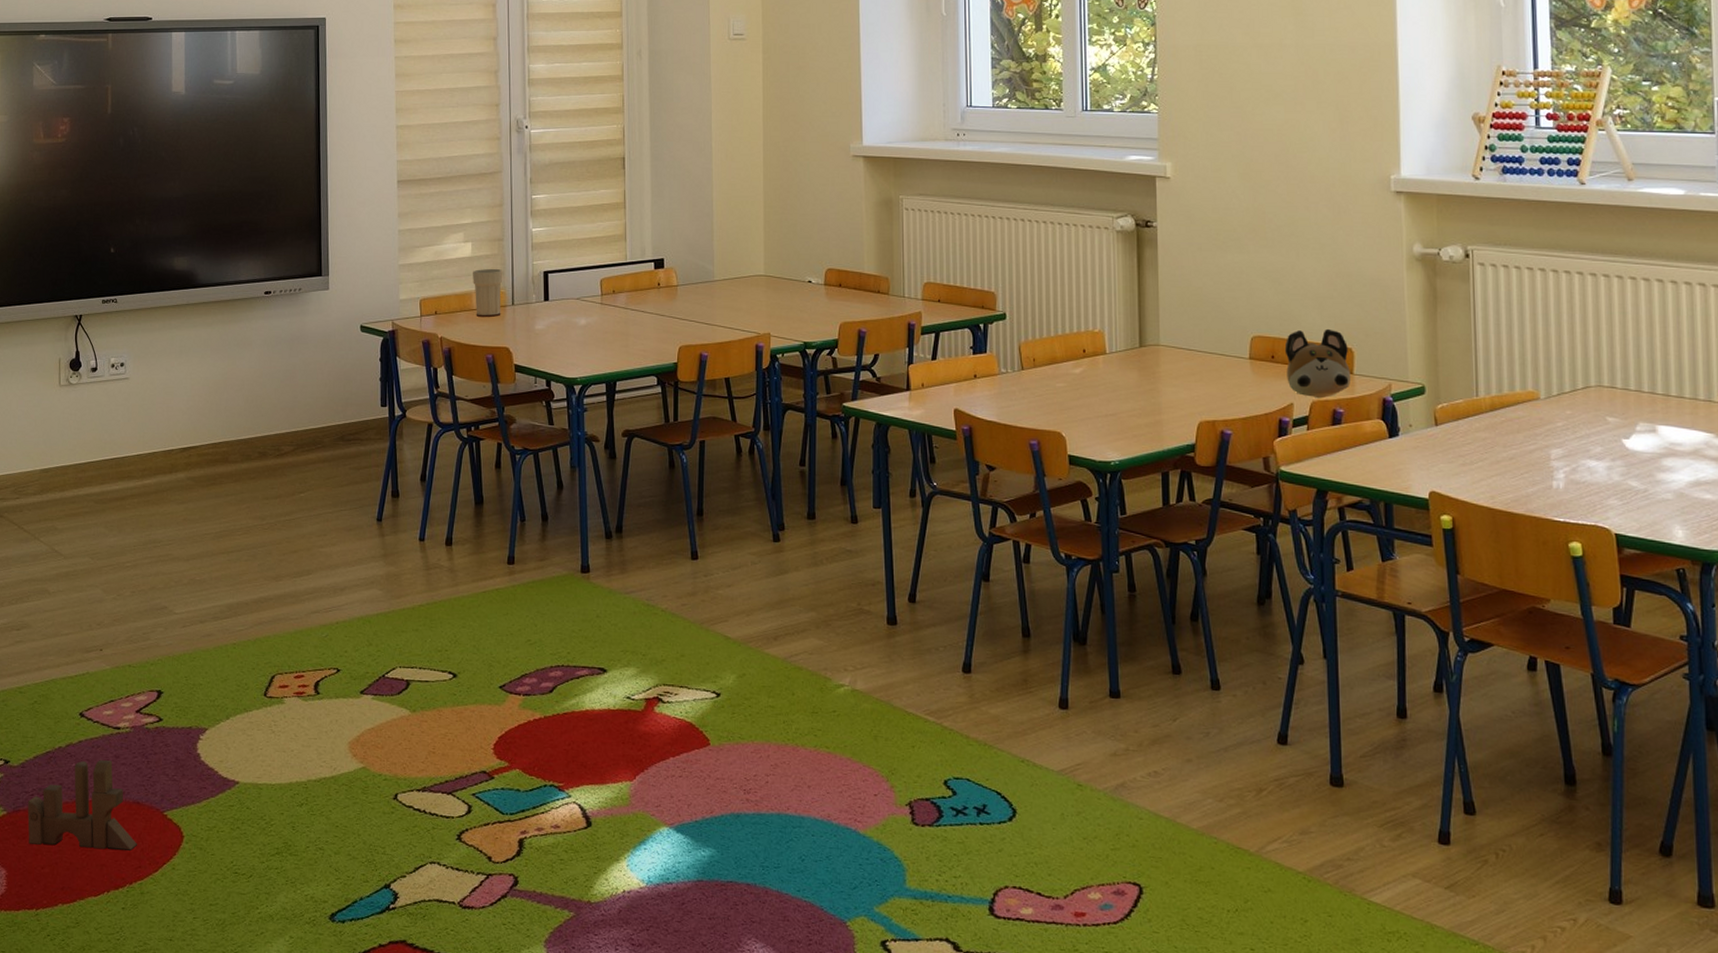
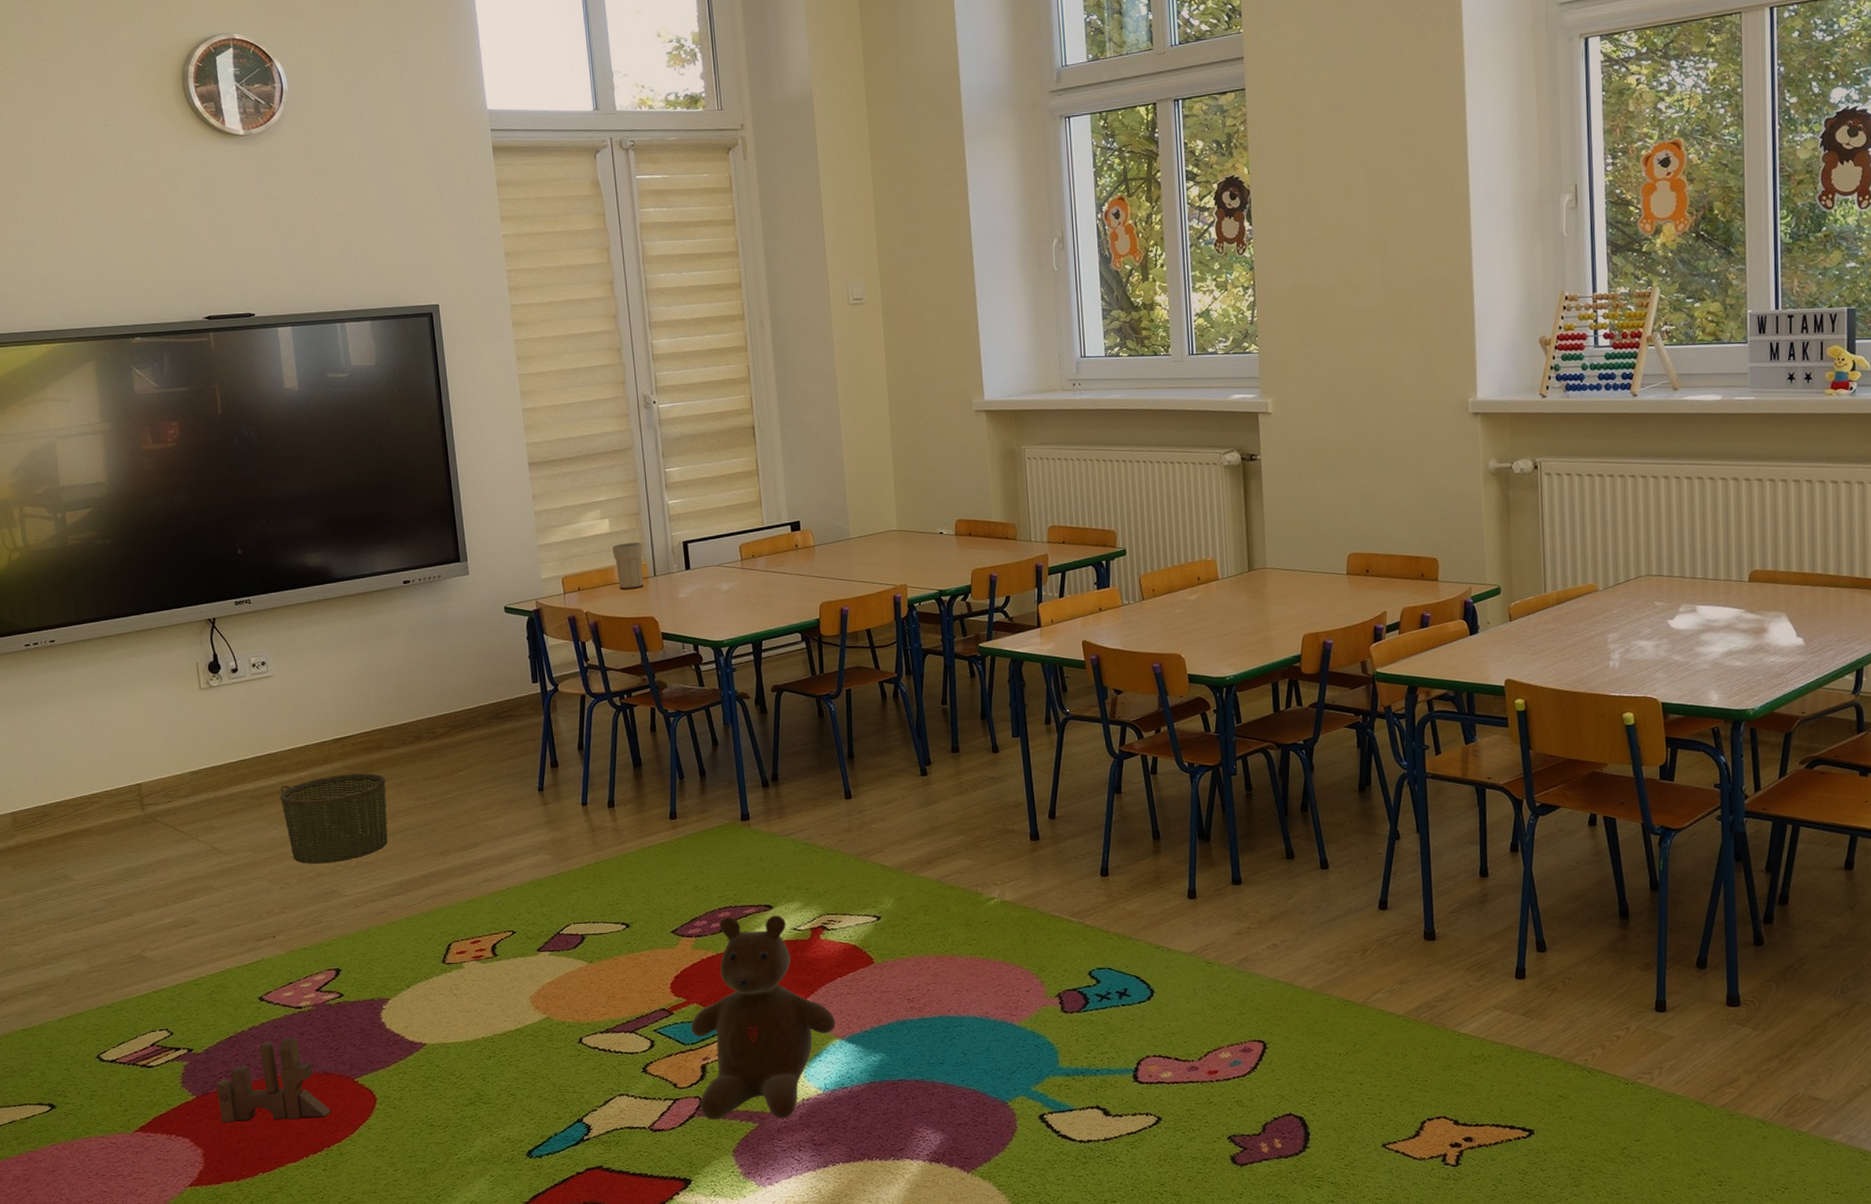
basket: none [122,485,227,577] -> present [279,773,388,864]
stuffed bear: none [511,676,664,911] -> present [691,915,836,1121]
plush toy: present [1284,328,1352,399] -> none [1377,542,1437,606]

